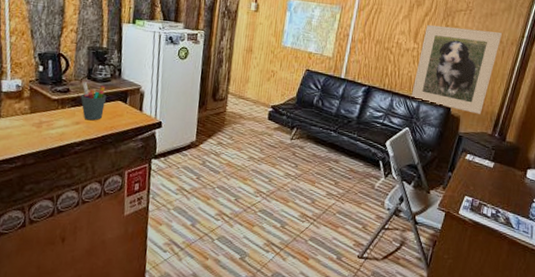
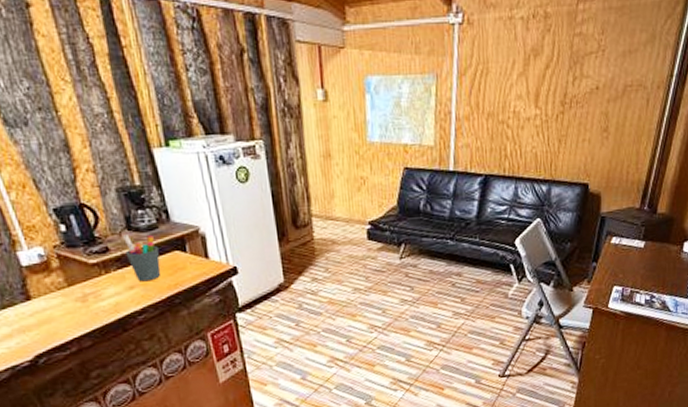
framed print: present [410,24,502,114] -> none [538,75,645,187]

